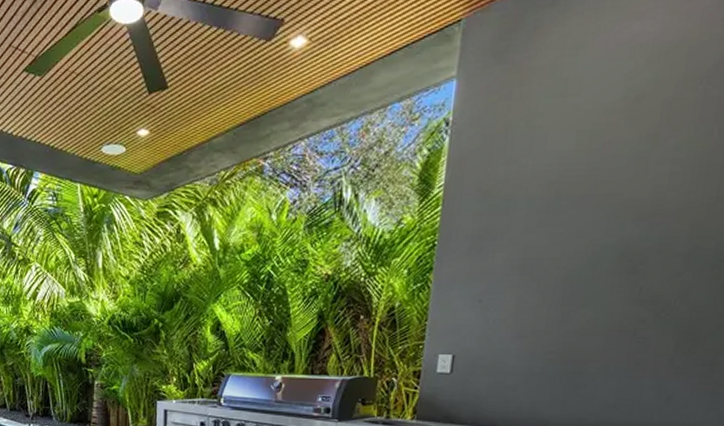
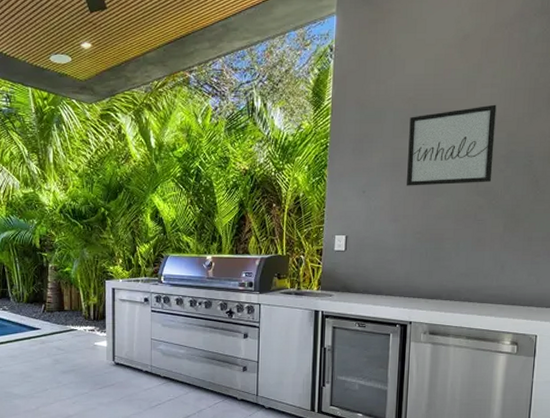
wall art: none [539,186,678,294] -> present [407,104,497,186]

